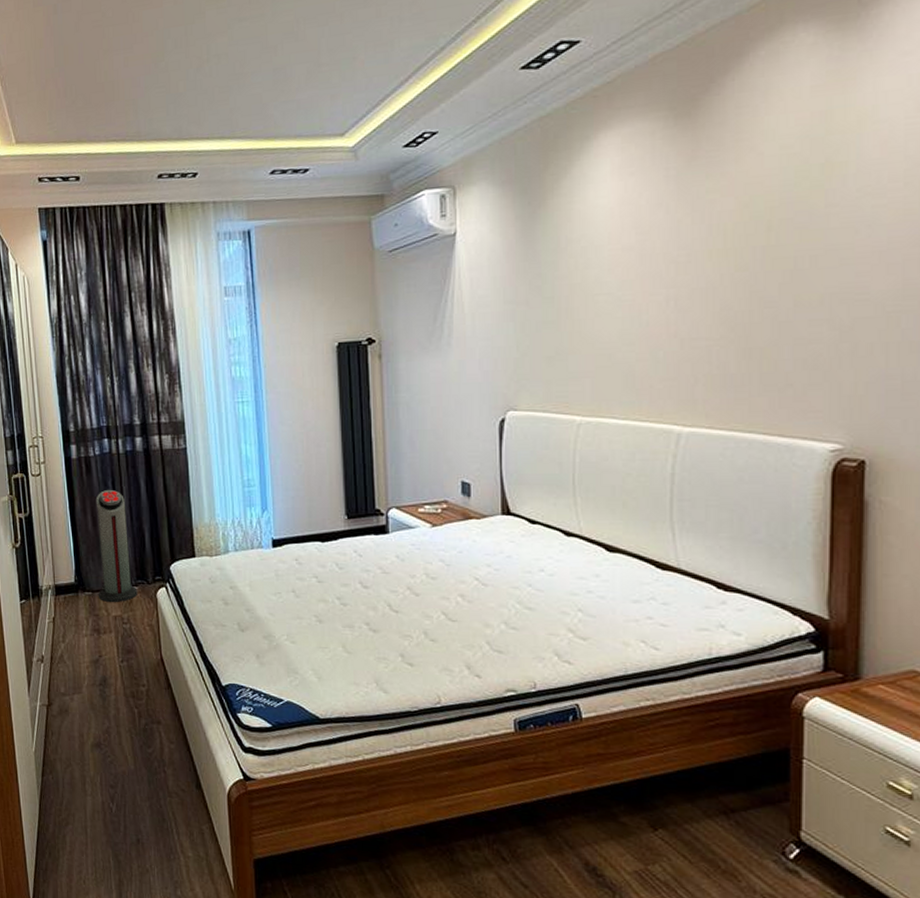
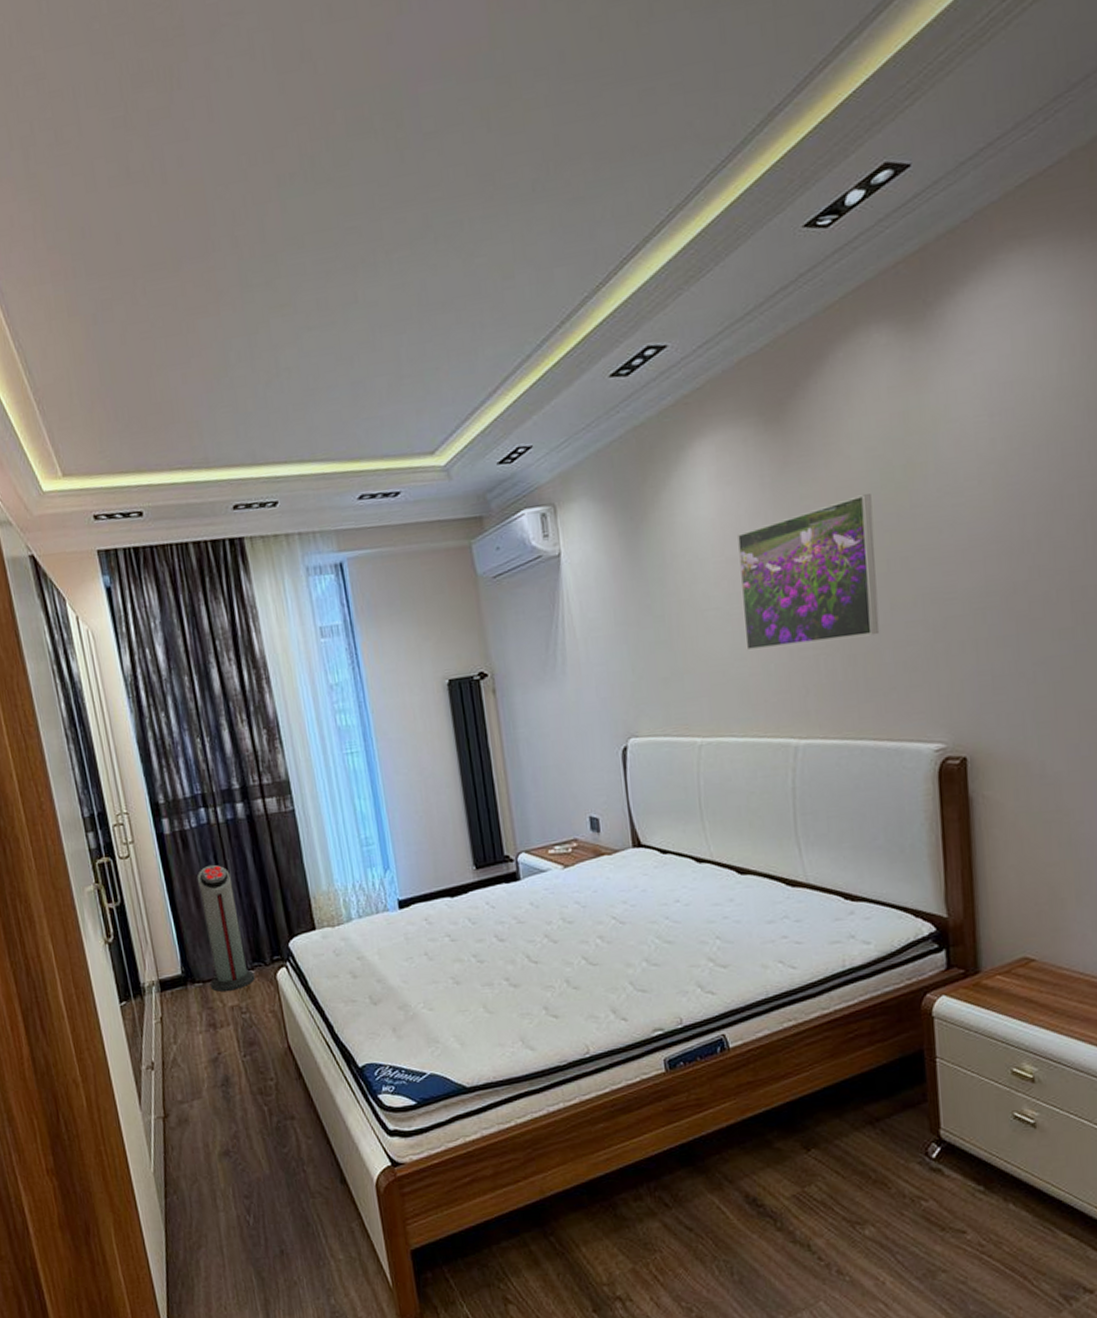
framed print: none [635,191,783,337] -> present [736,494,880,651]

